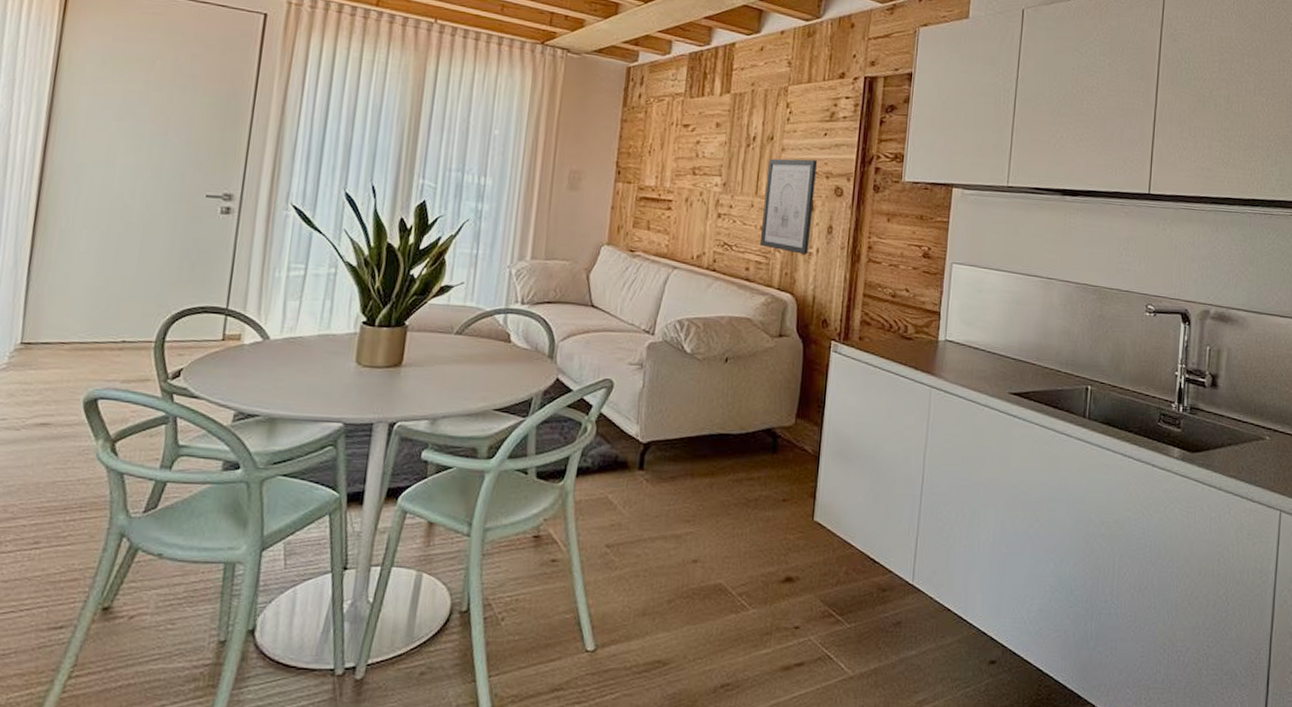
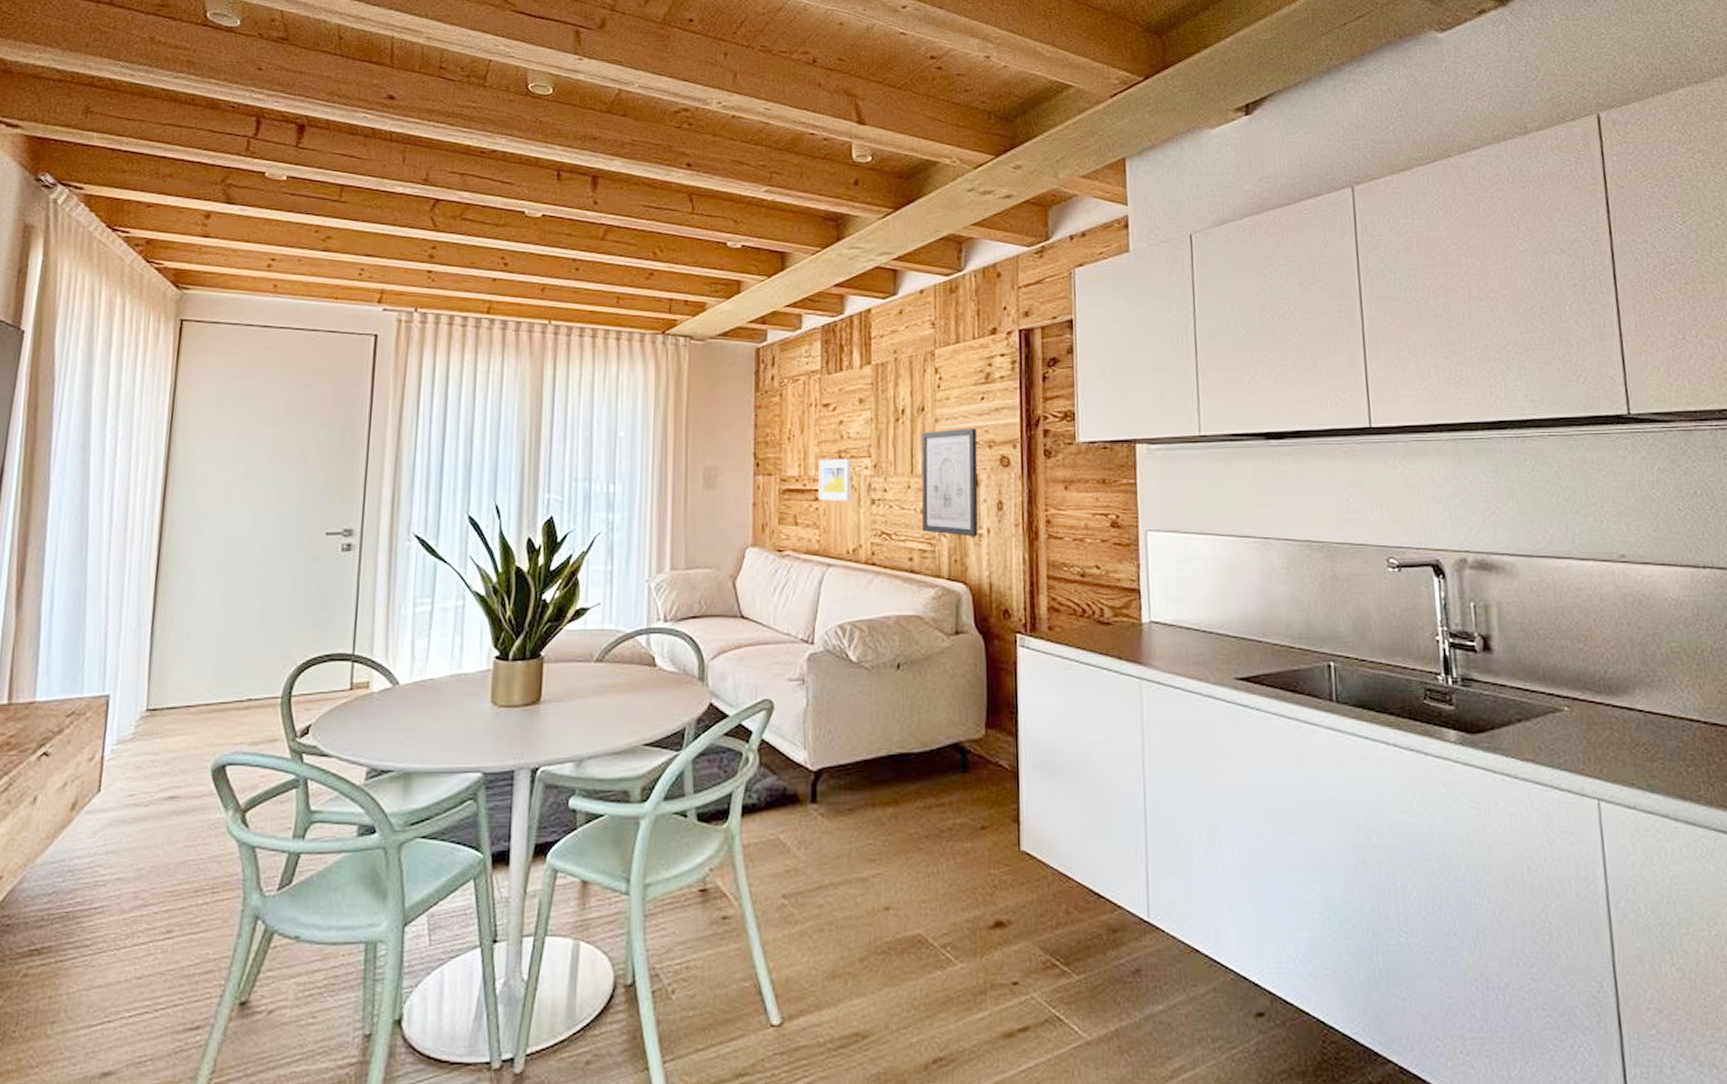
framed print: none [671,173,704,213] -> present [818,458,852,501]

